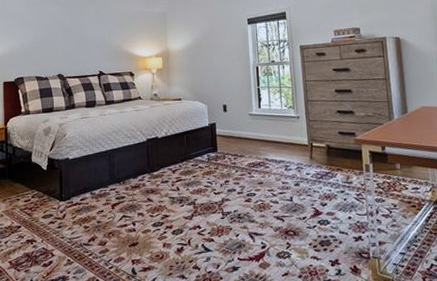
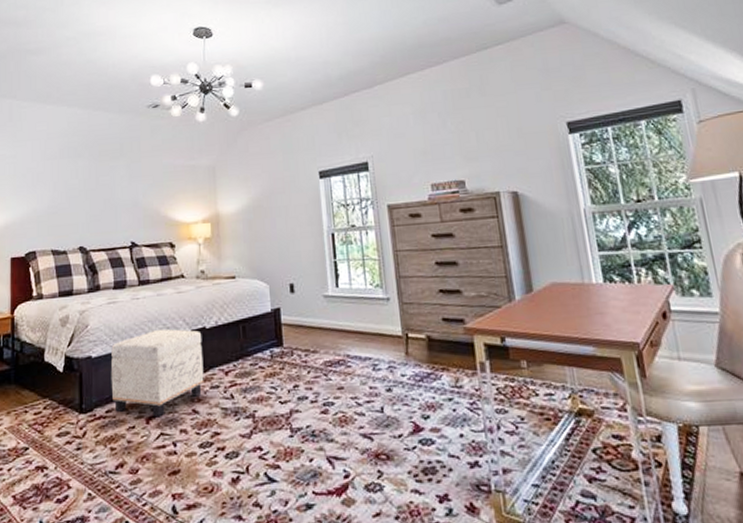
ottoman: none [84,138,157,204] -> present [110,329,204,418]

